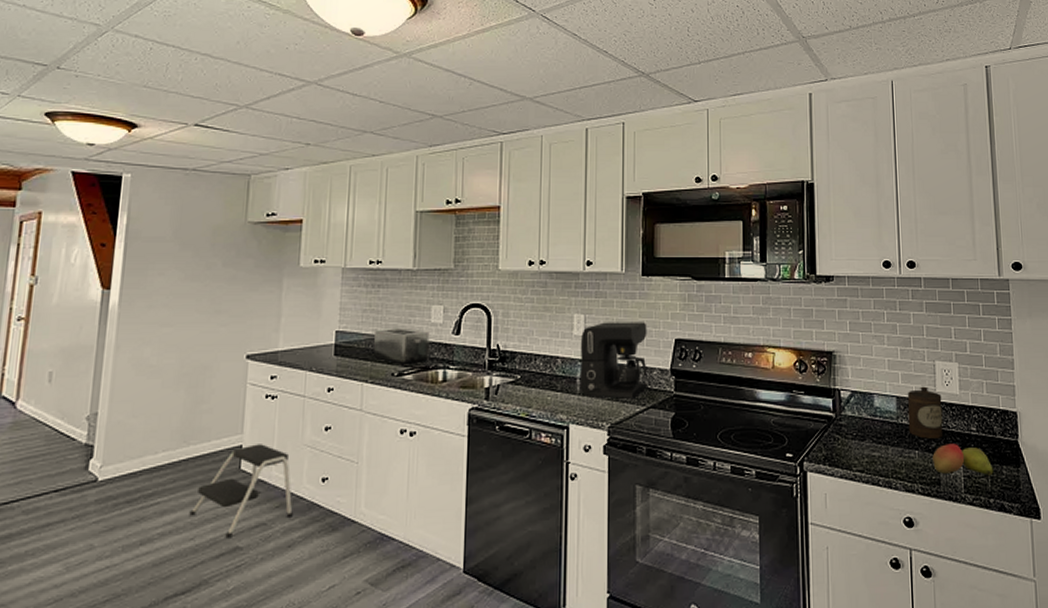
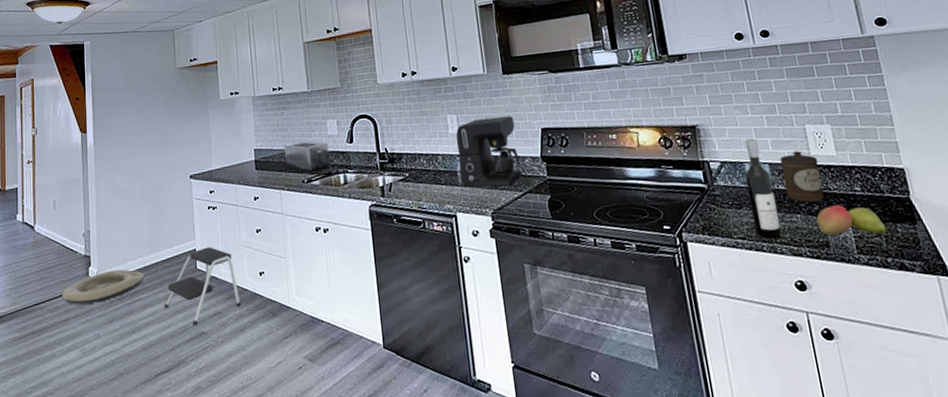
dog bed: none [45,464,169,507] -> present [62,269,145,305]
bottle: none [872,370,899,473] -> present [744,138,781,239]

